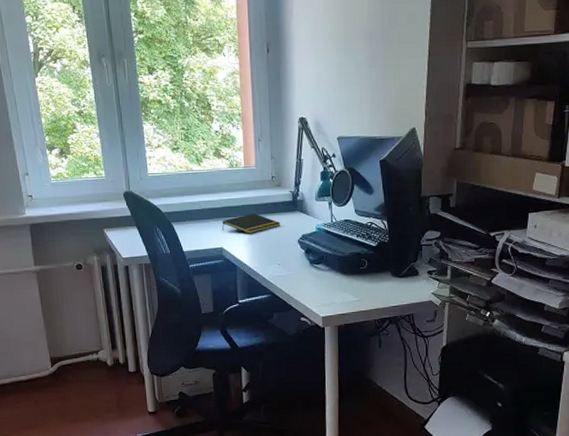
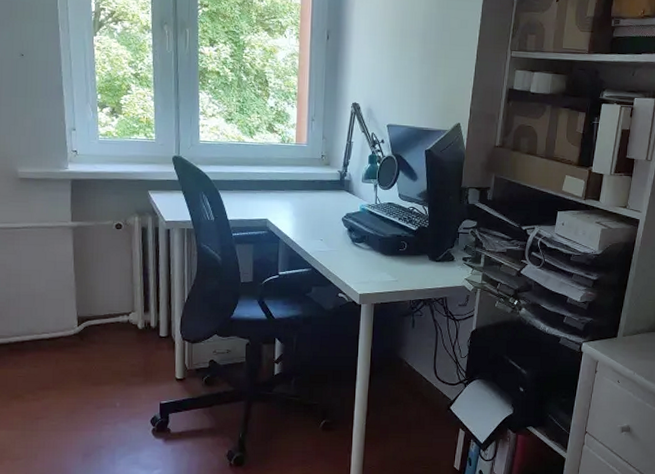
notepad: present [222,213,281,234] -> none [269,188,327,209]

